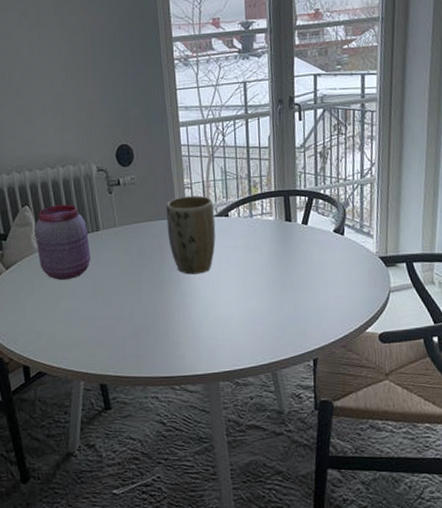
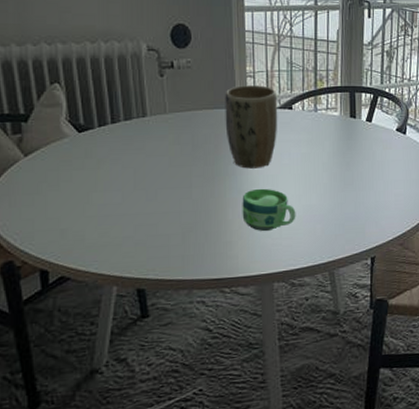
jar: present [34,204,91,280] -> none [64,85,135,170]
cup: none [186,292,237,334] -> present [242,188,296,232]

